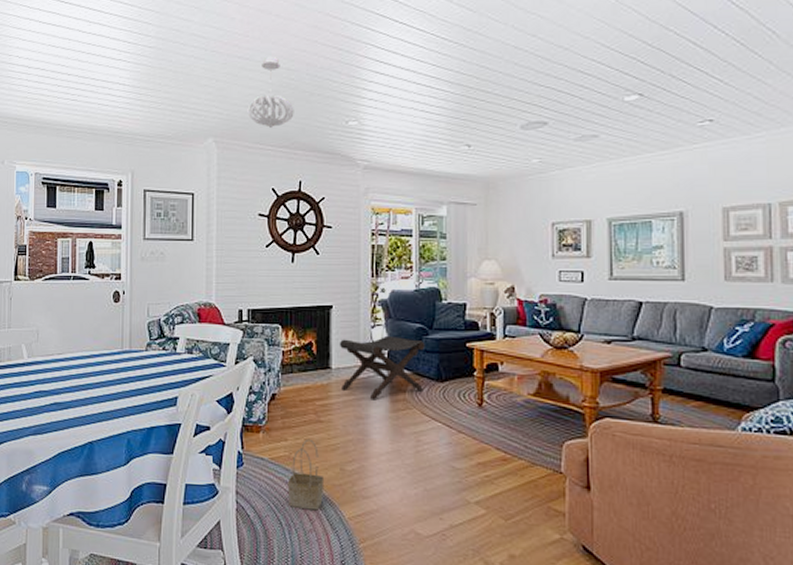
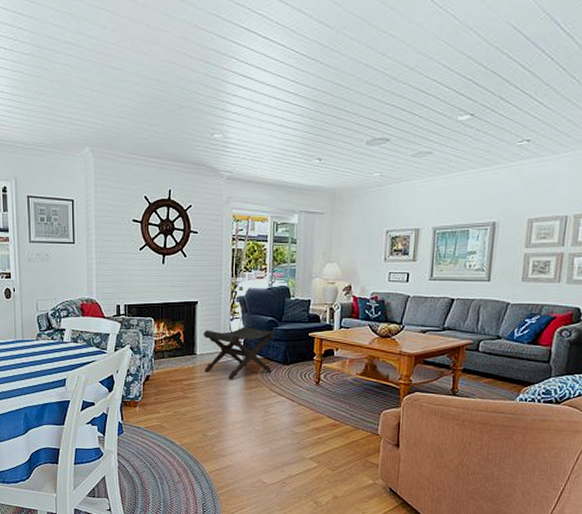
pendant light: present [247,56,294,128] -> none [121,67,164,138]
basket: present [287,439,325,511] -> none [160,411,190,467]

